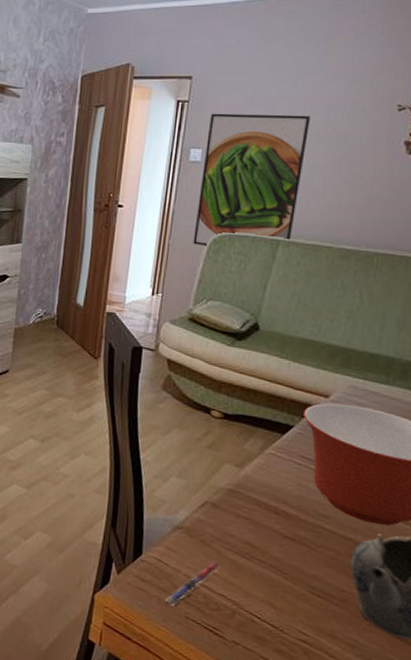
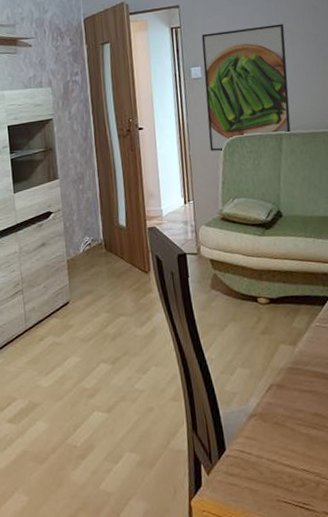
pen: present [165,561,220,607] -> none [255,439,297,493]

